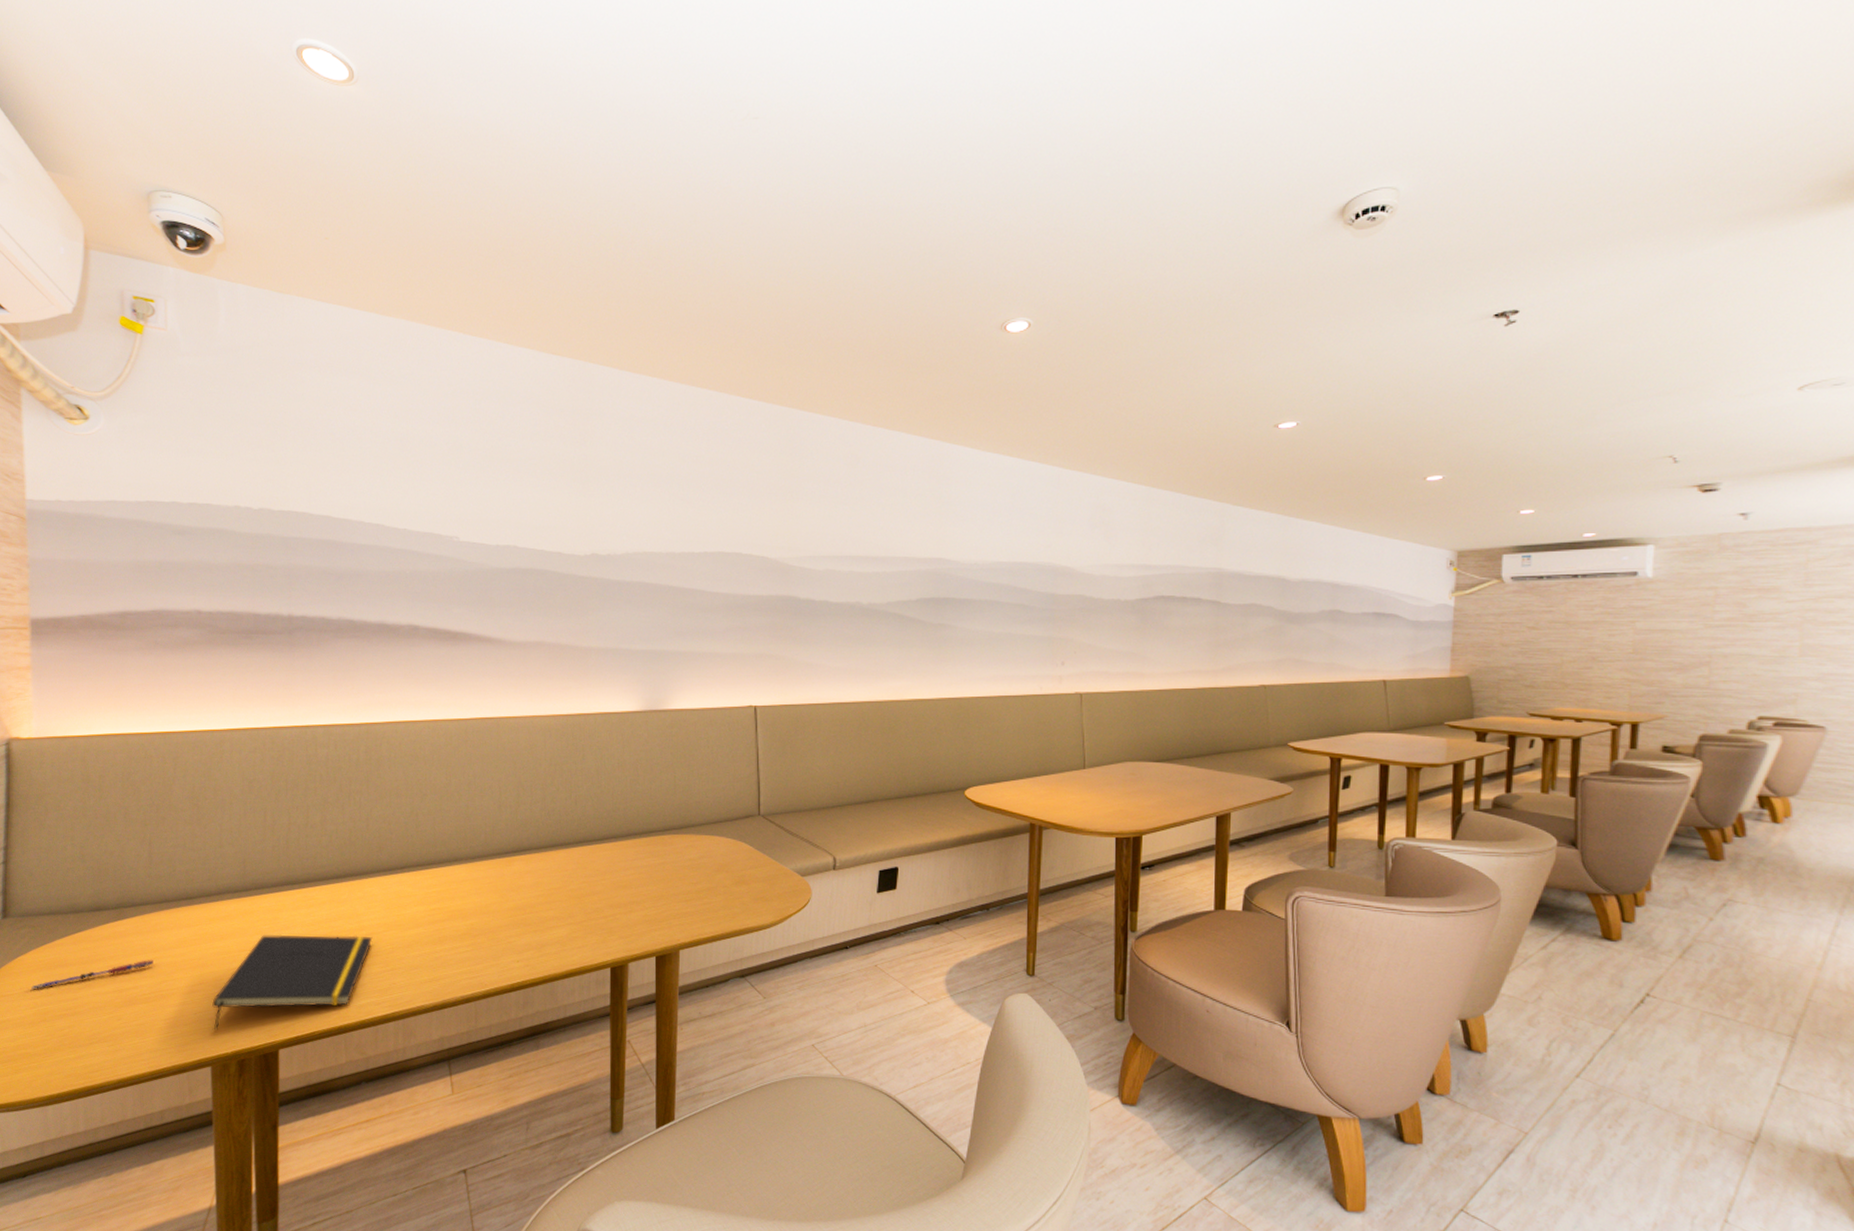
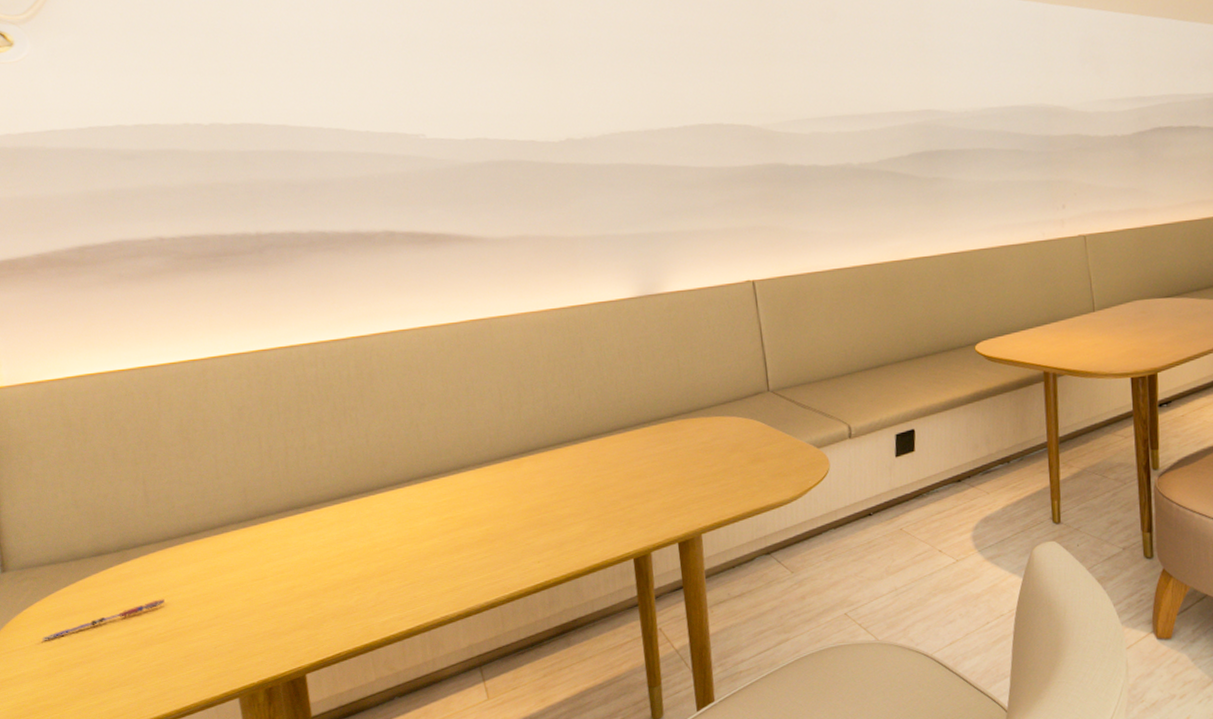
notepad: present [212,934,373,1032] -> none [230,553,388,664]

